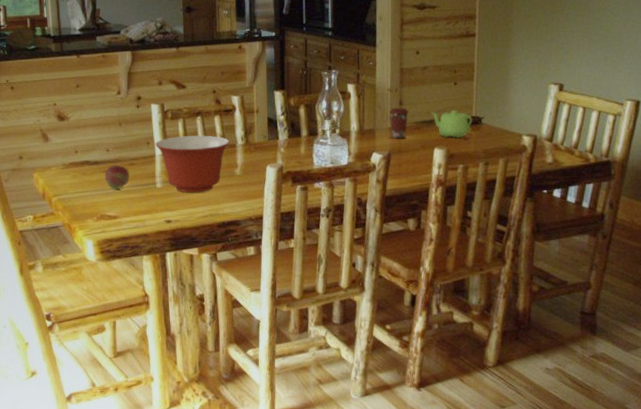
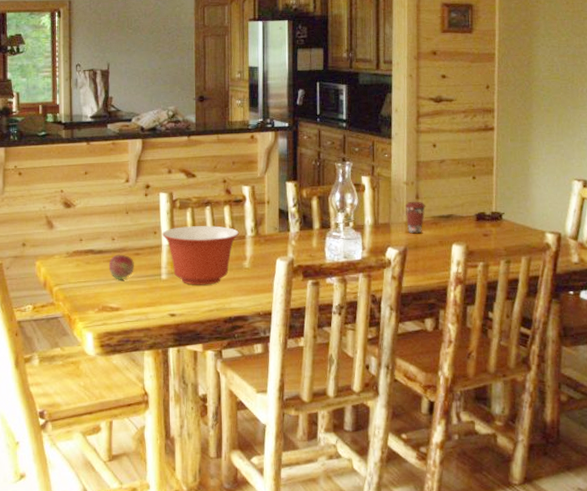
teapot: present [430,110,473,138] -> none [448,205,493,235]

